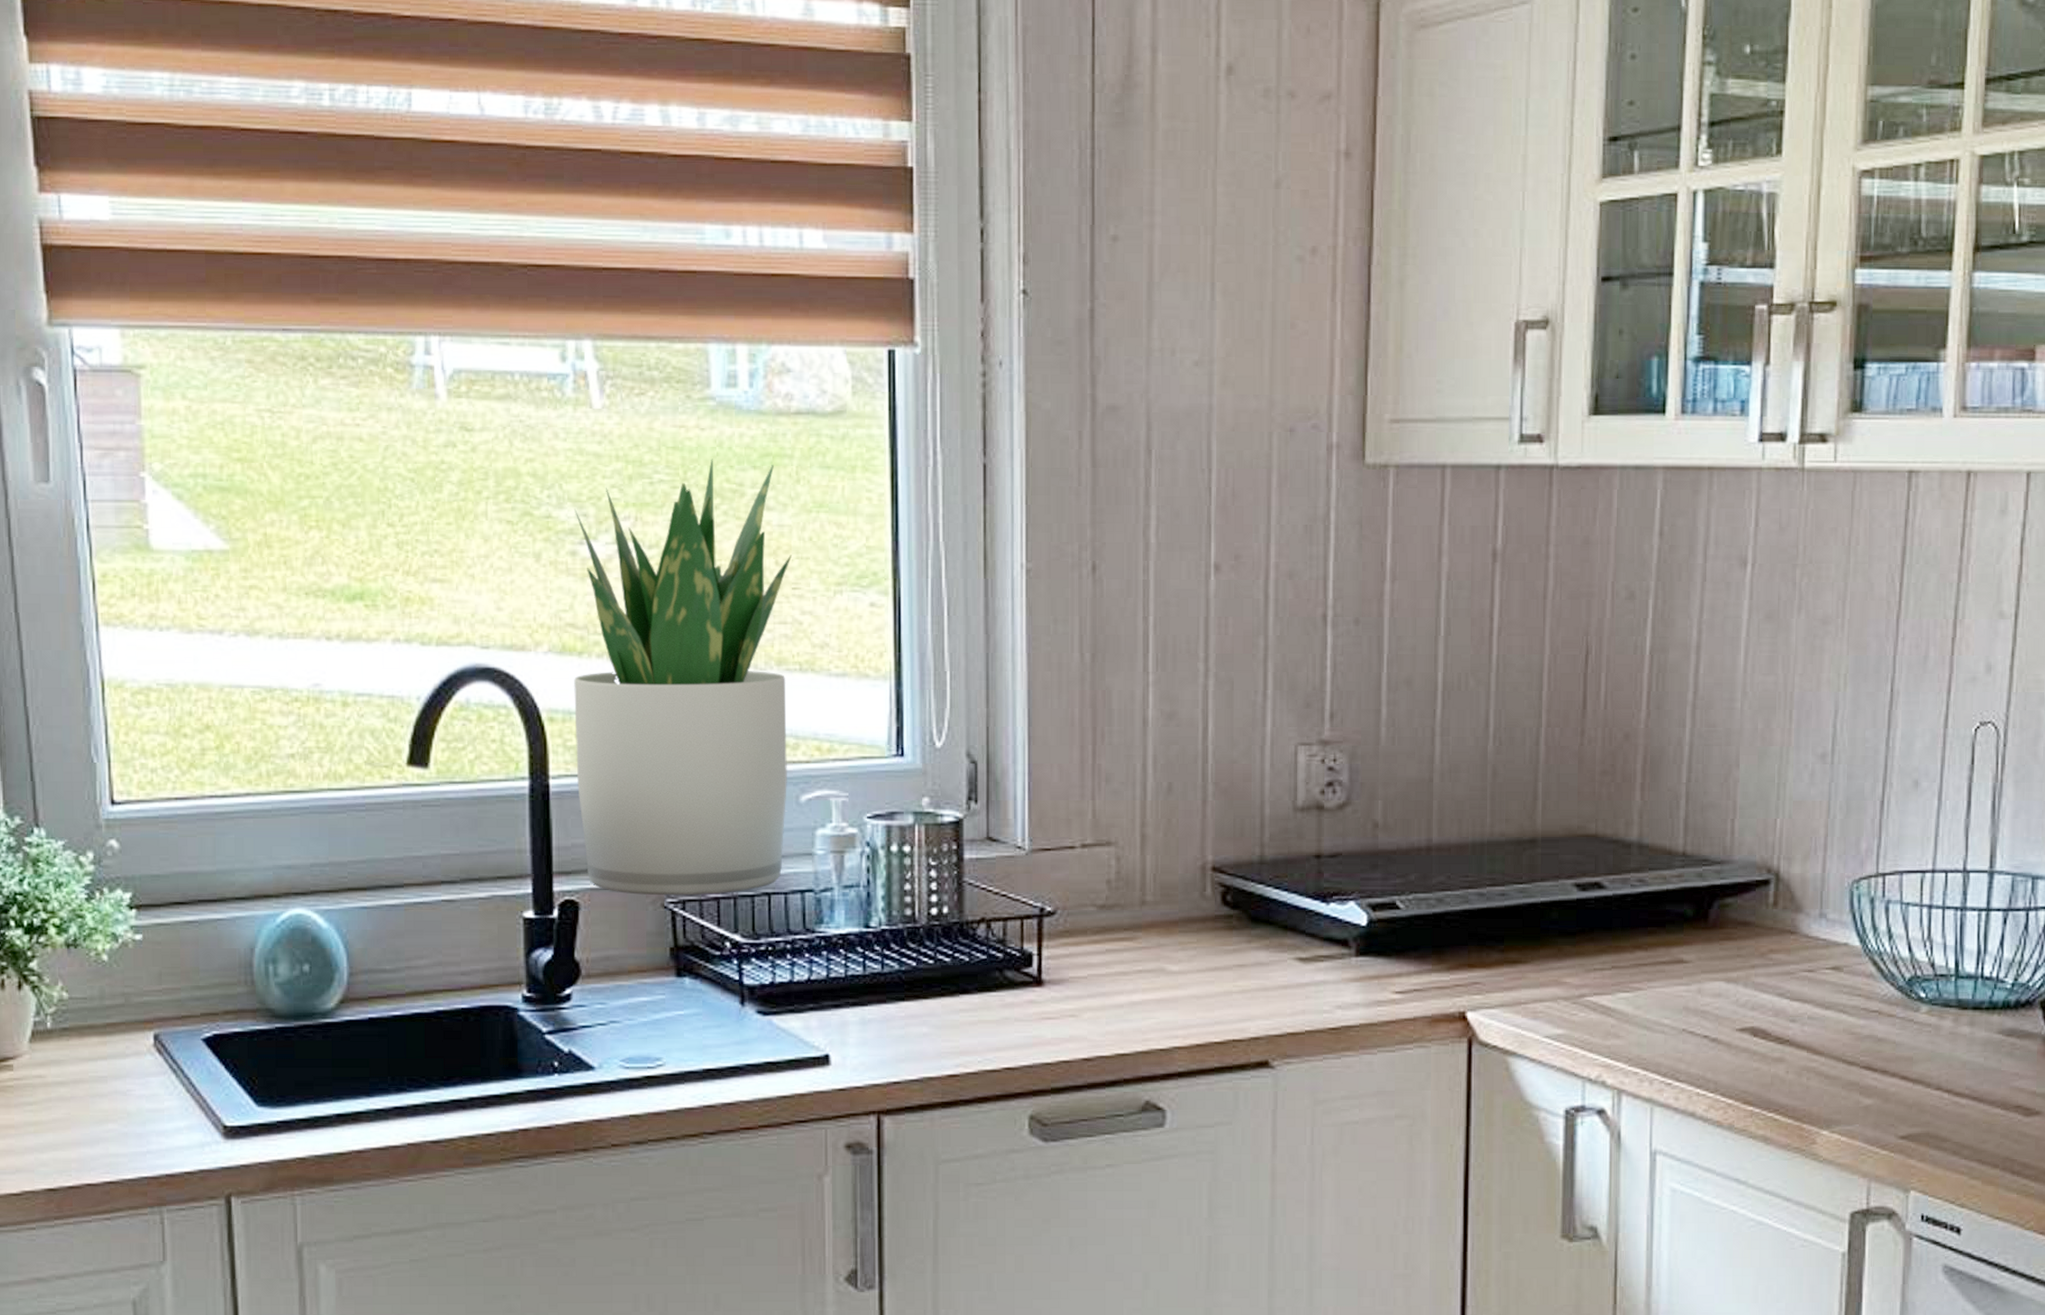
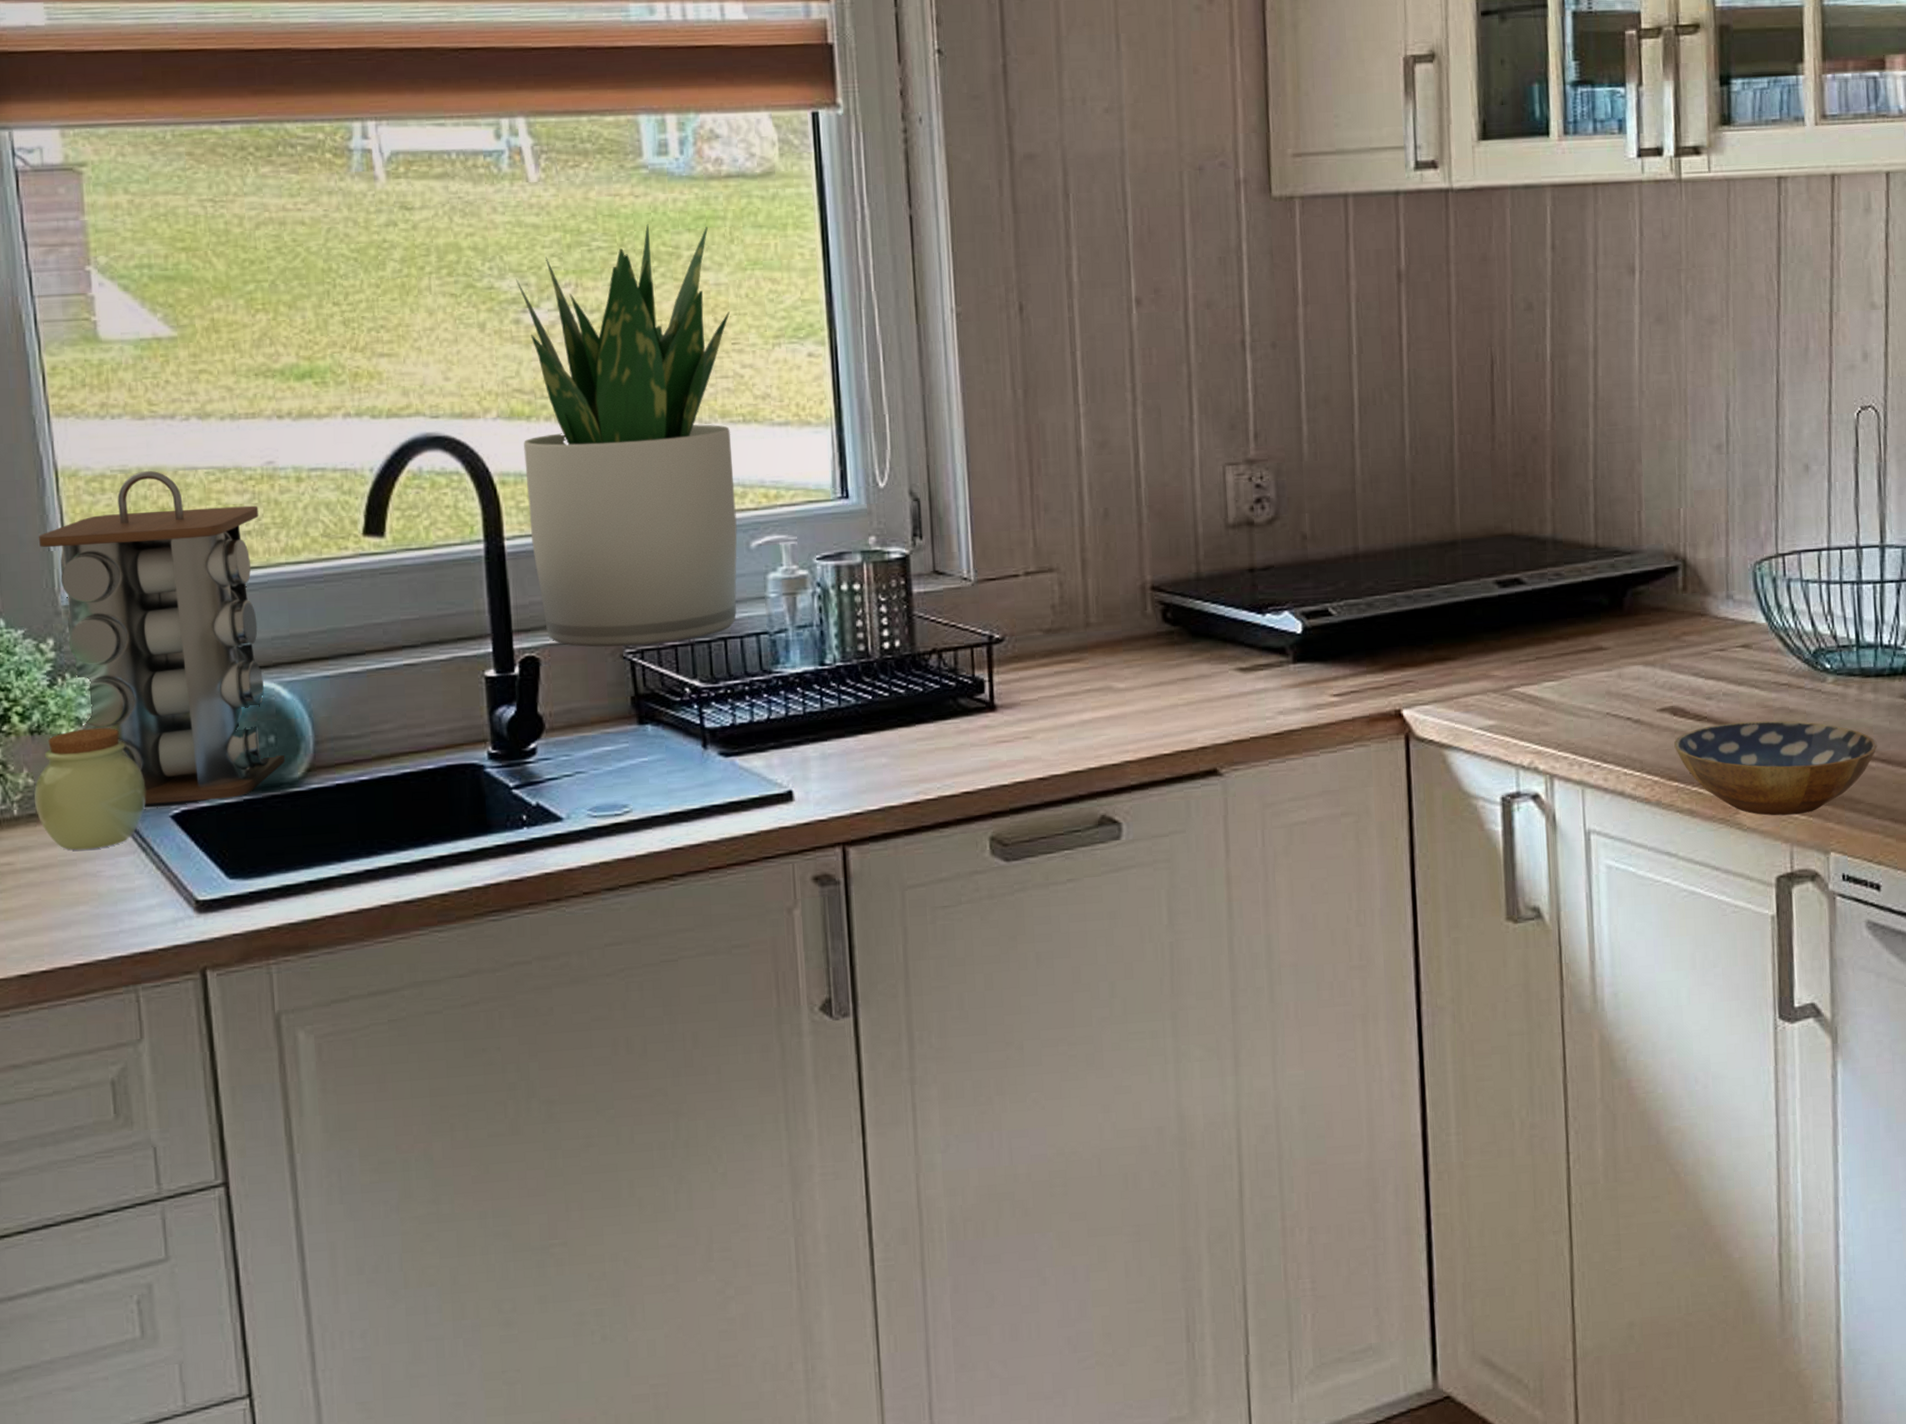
jar: none [67,945,179,1067] -> present [34,727,147,850]
spice rack: none [82,686,319,1029] -> present [38,470,286,808]
bowl: none [1752,1047,1970,1149] -> present [1674,720,1878,816]

